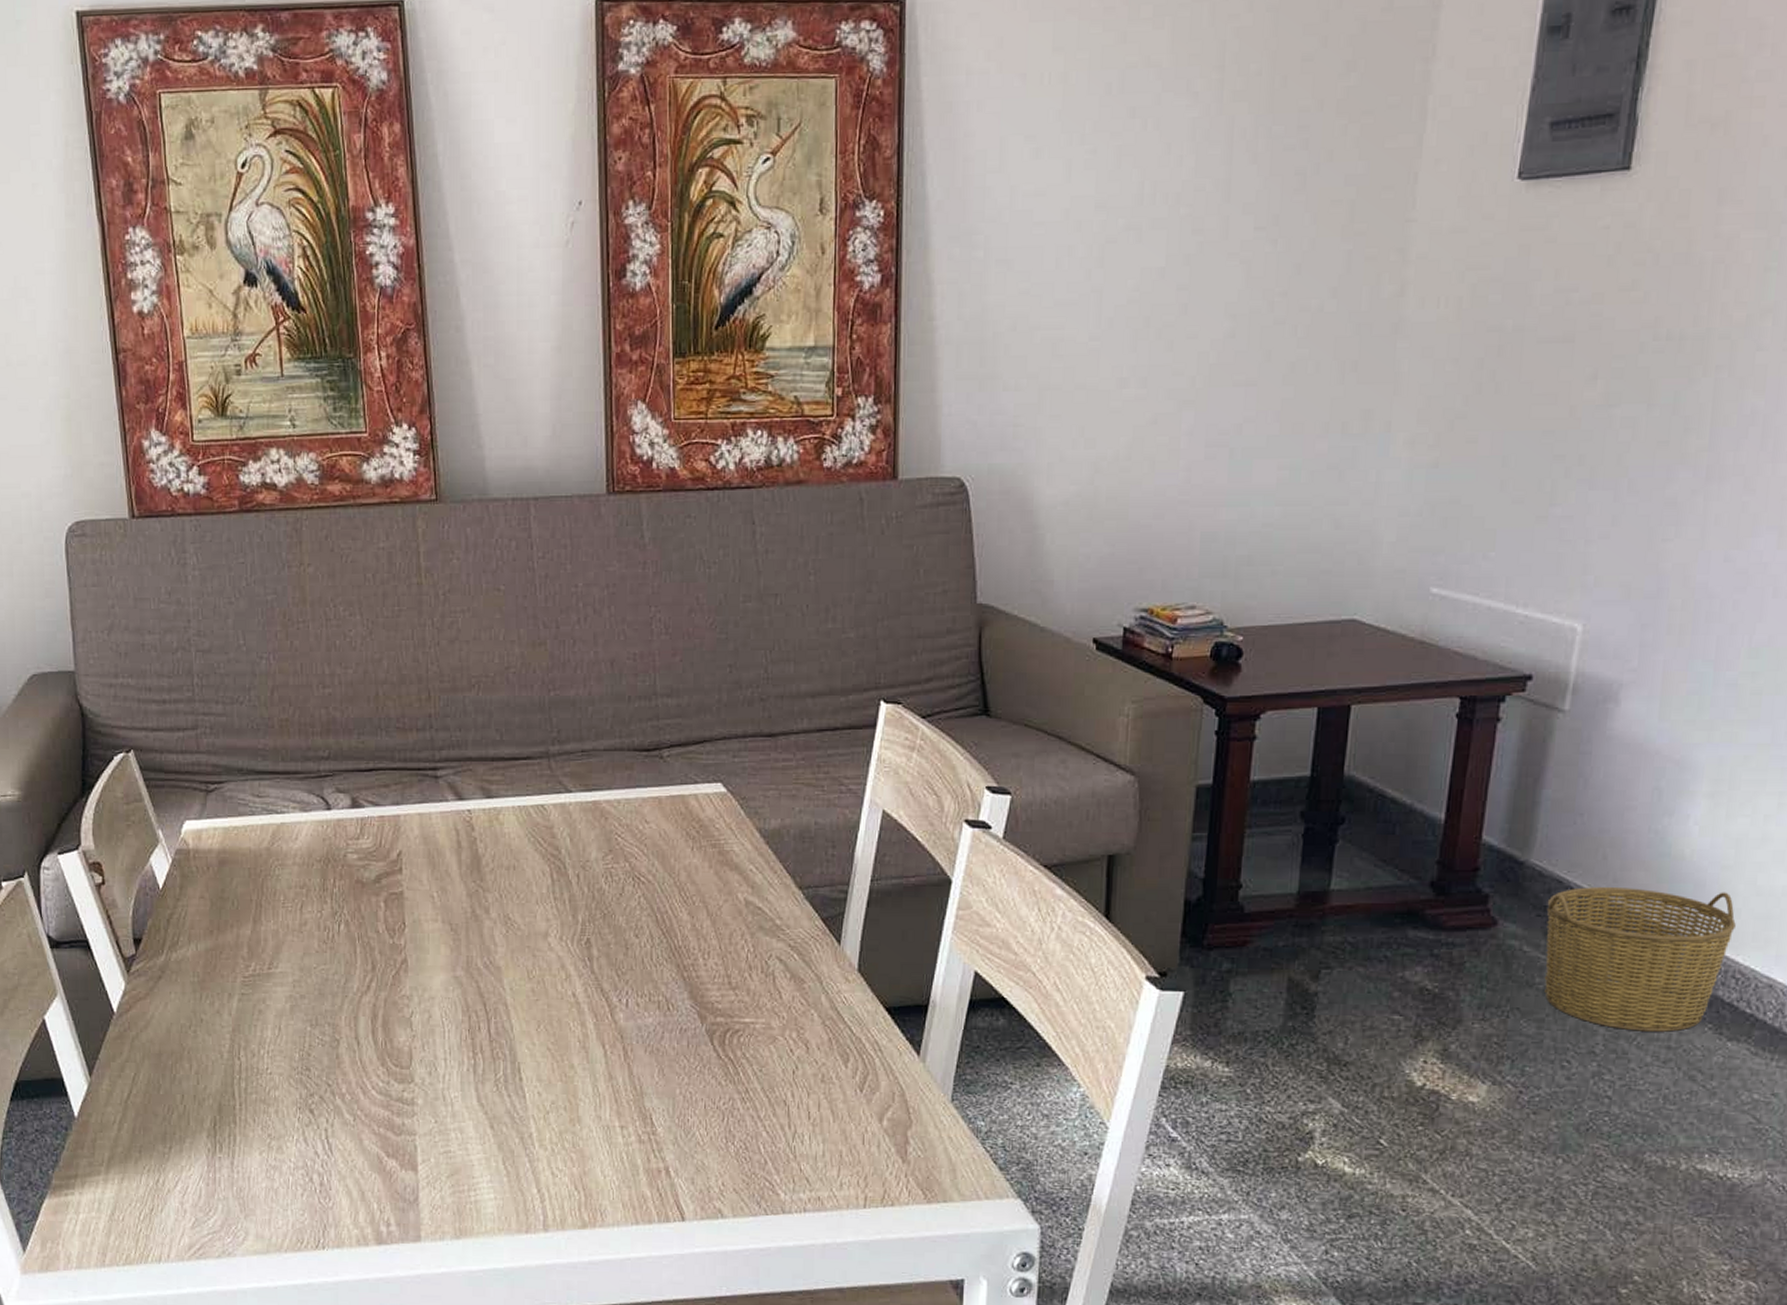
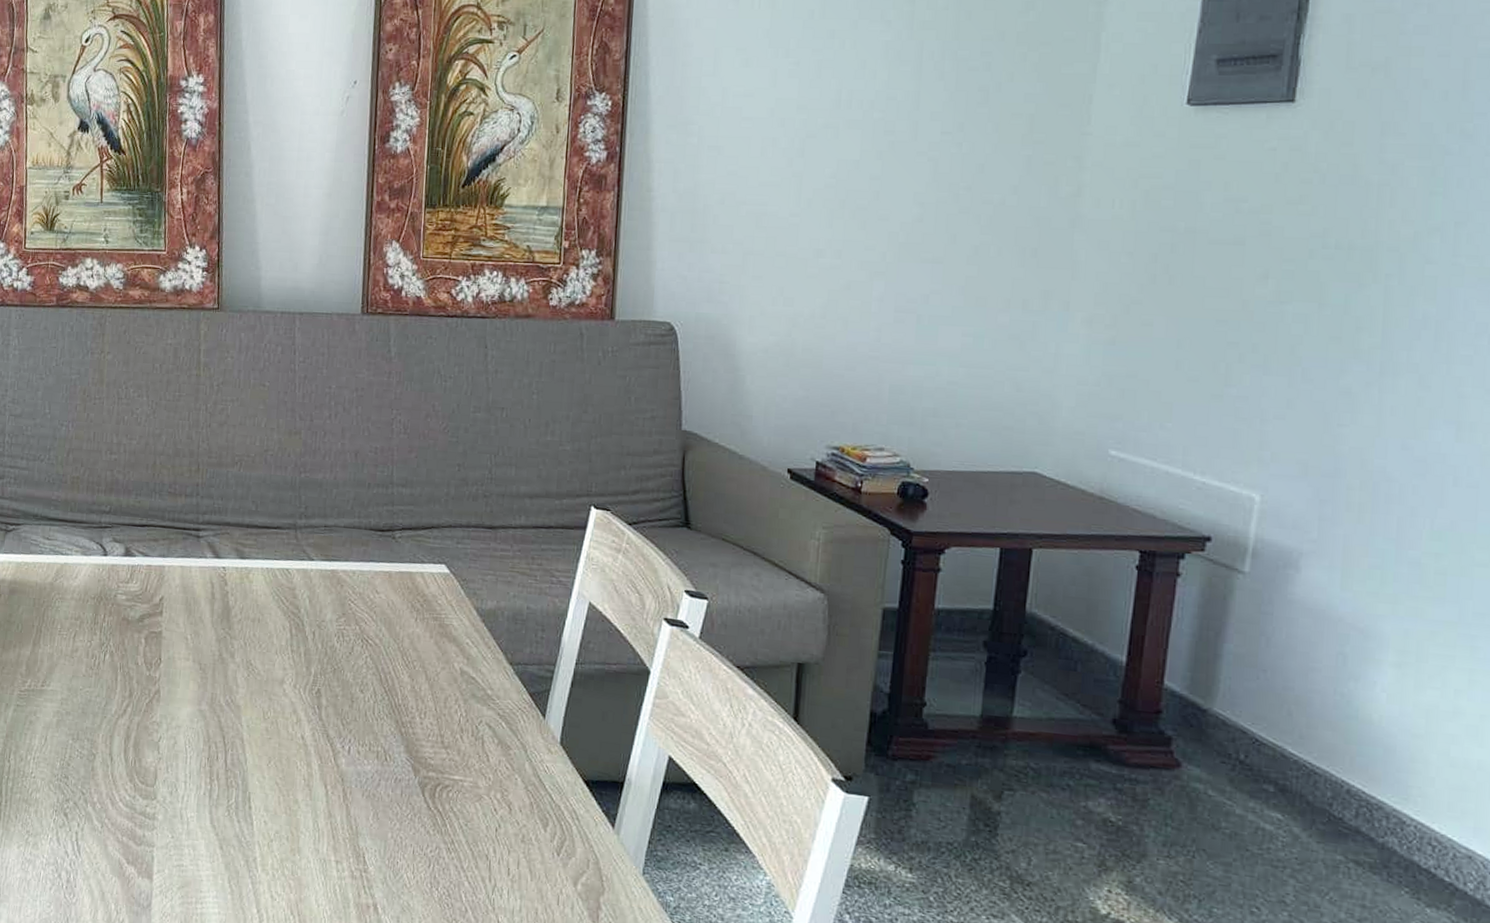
basket: present [1544,887,1736,1032] -> none [1230,740,1430,891]

